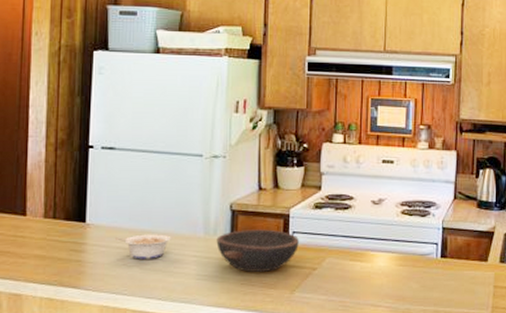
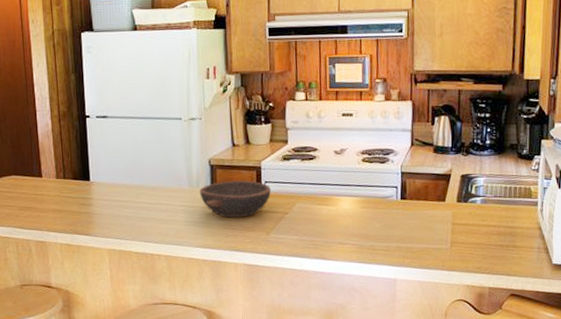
legume: present [115,234,171,260] -> none [115,188,161,210]

